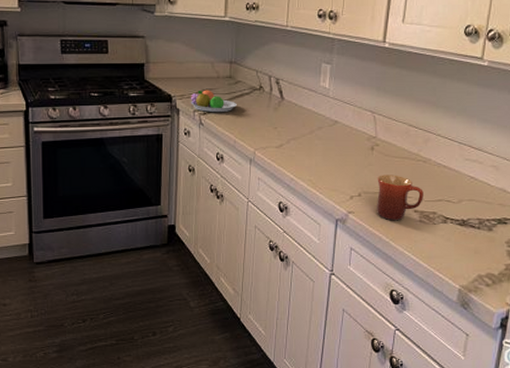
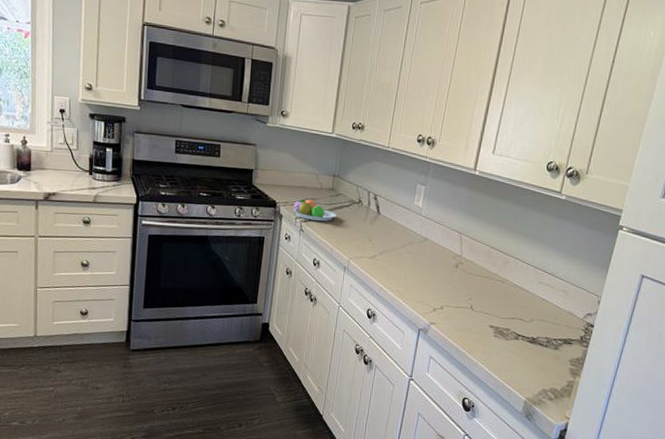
mug: present [376,175,423,221] -> none [456,291,500,334]

